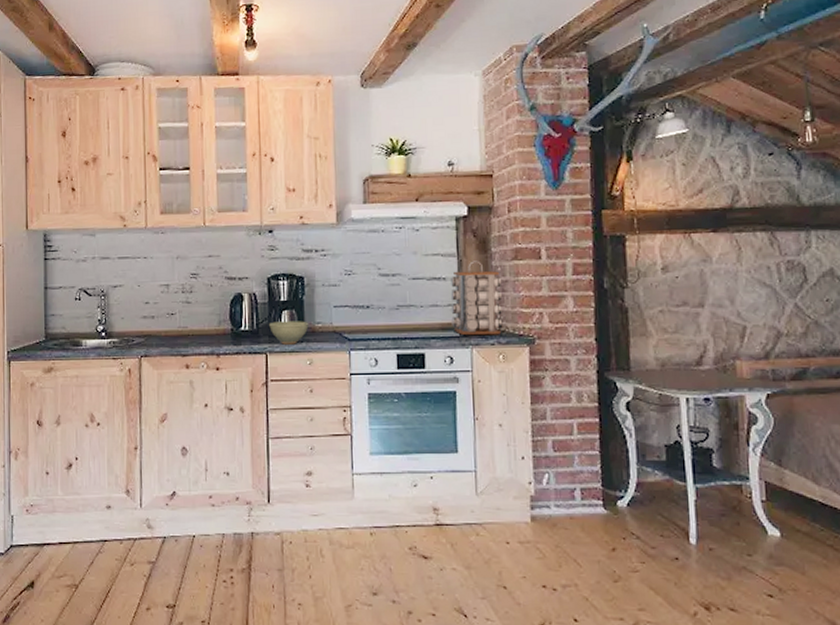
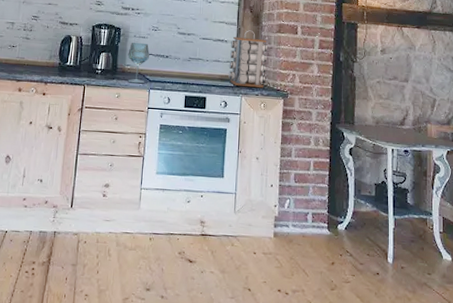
bowl: present [269,321,309,345] -> none [89,61,121,80]
wine glass: none [316,292,346,345] -> present [128,42,150,84]

